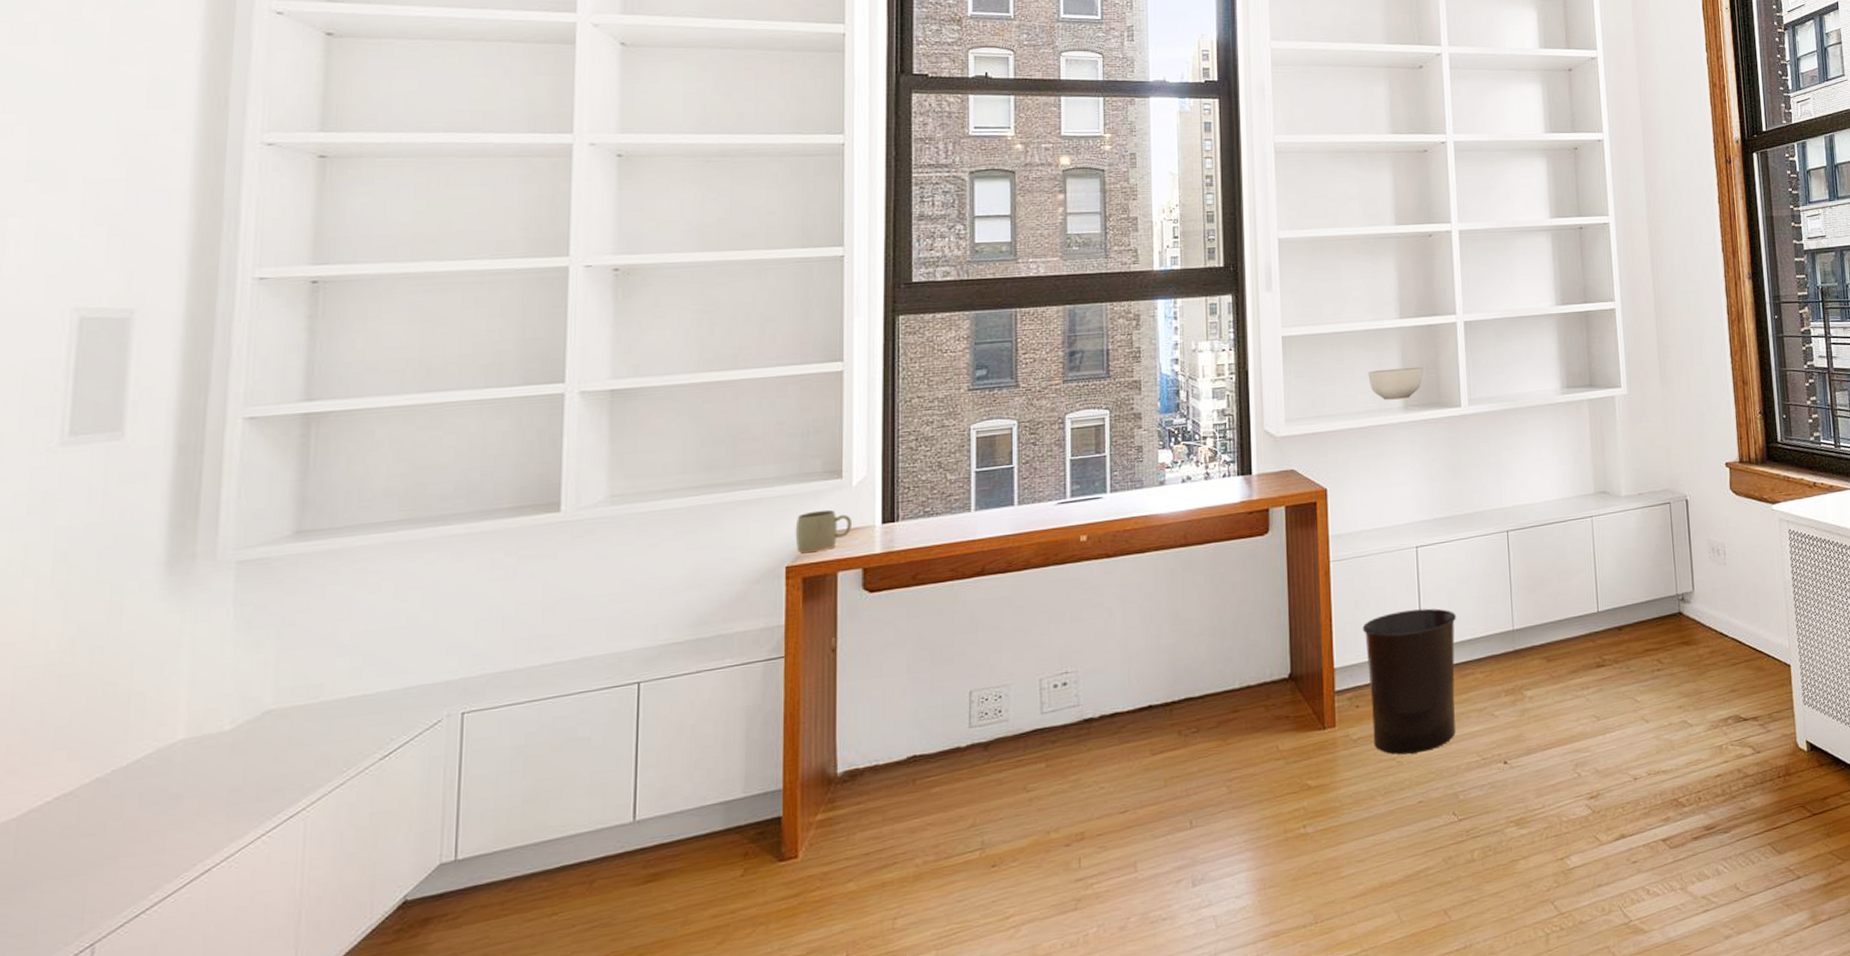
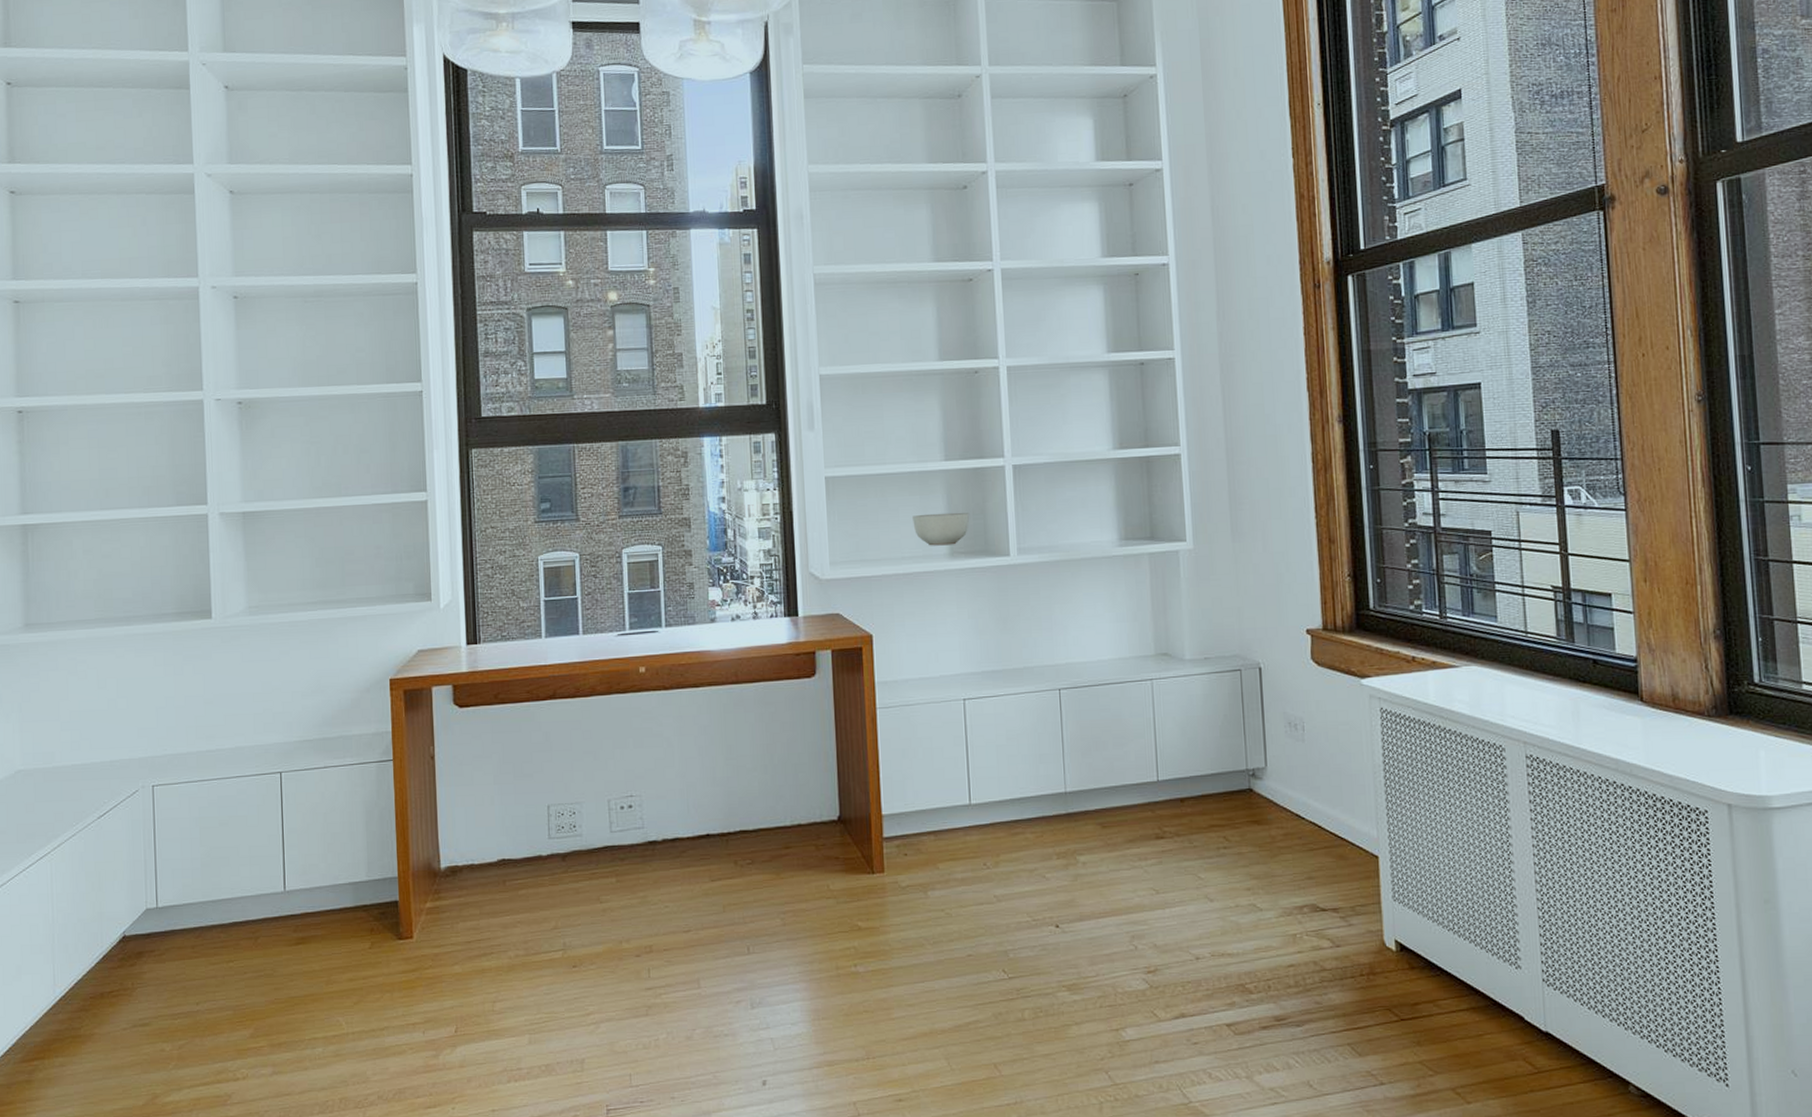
mug: present [795,509,853,554] -> none [395,629,442,668]
waste bin: present [1362,608,1456,754] -> none [909,763,1005,907]

